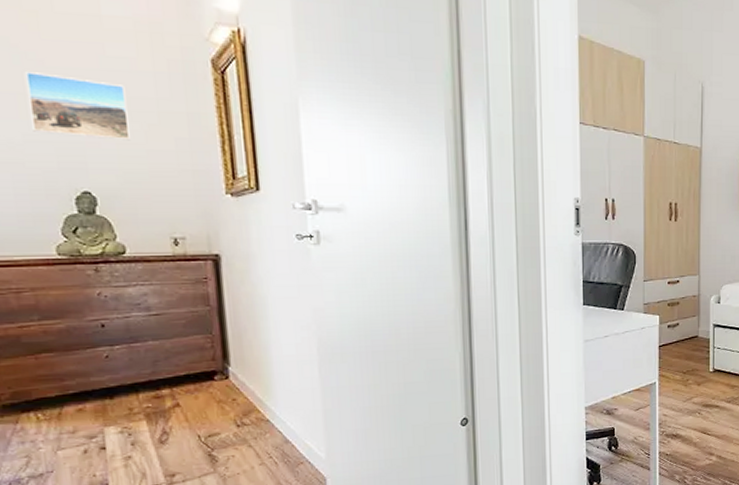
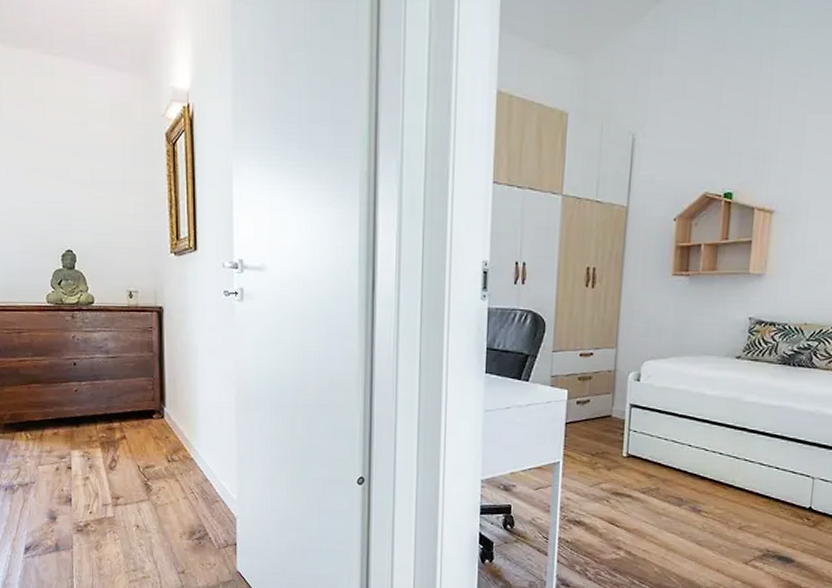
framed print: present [24,70,130,141] -> none [32,149,102,207]

